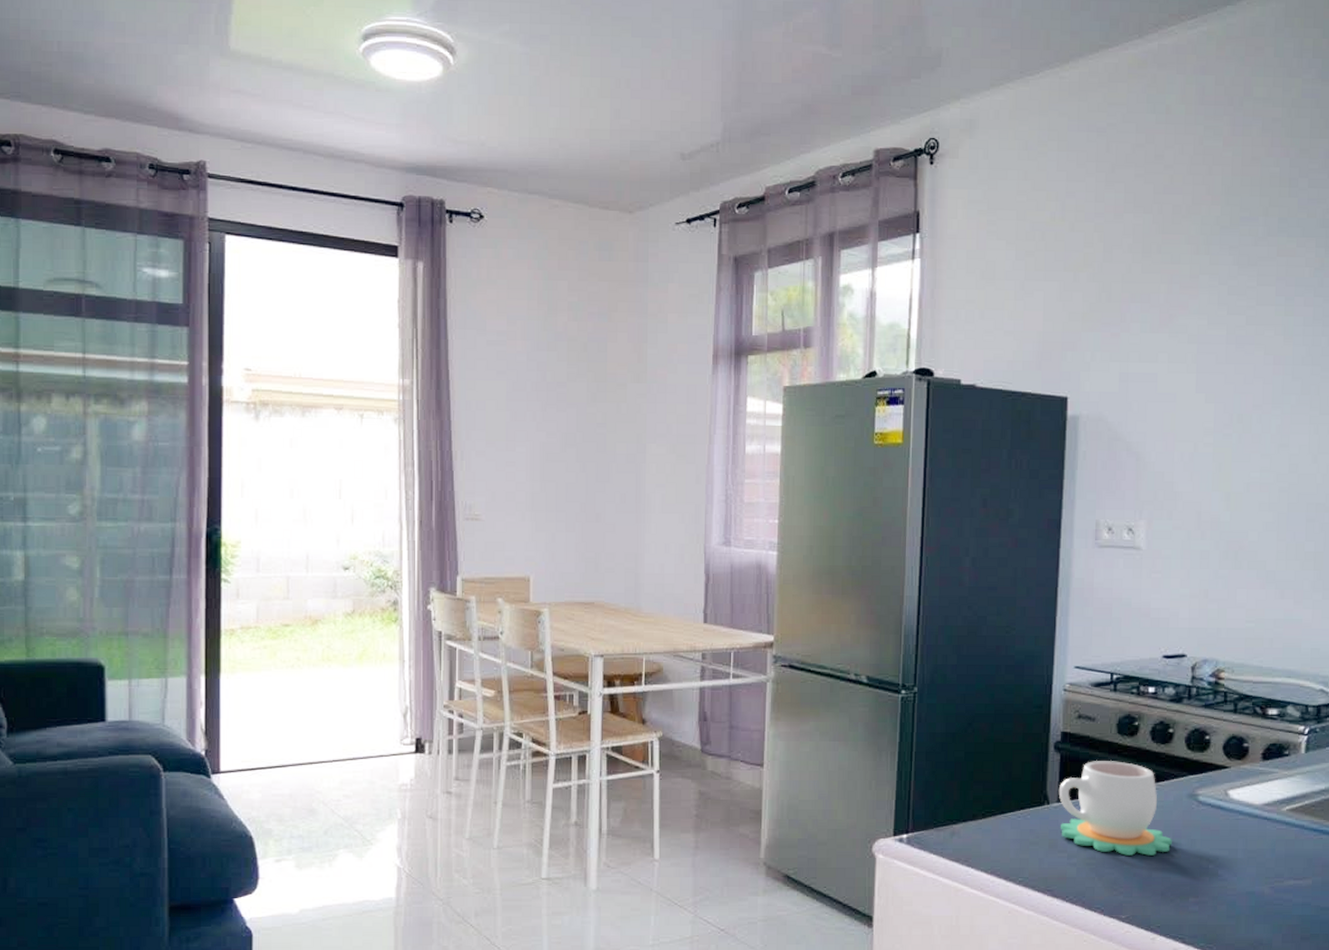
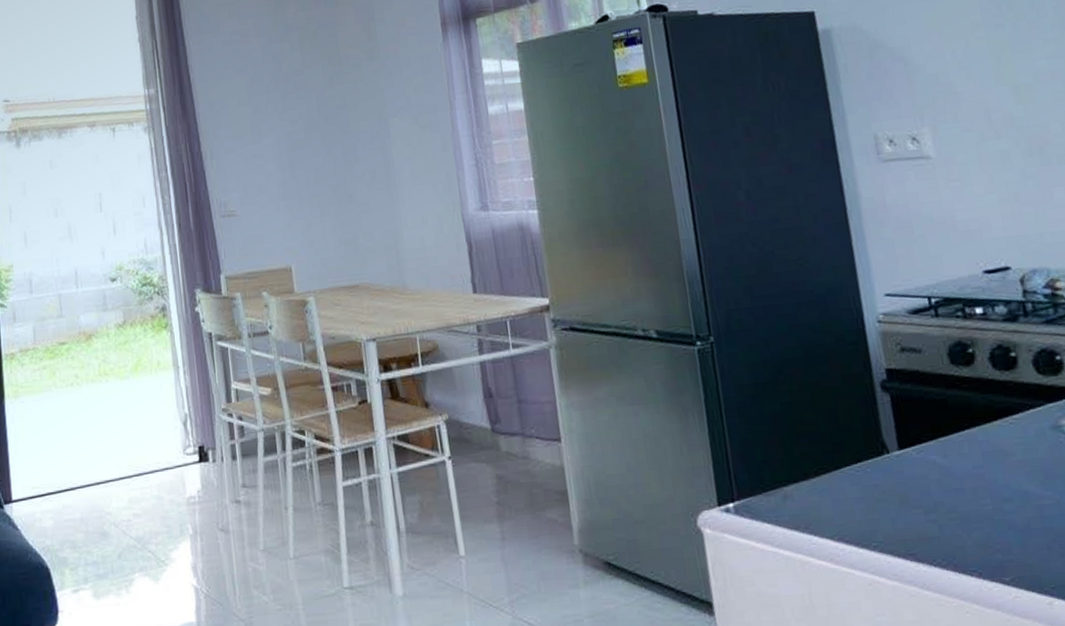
mug: present [1058,761,1172,856] -> none [896,395,1046,505]

